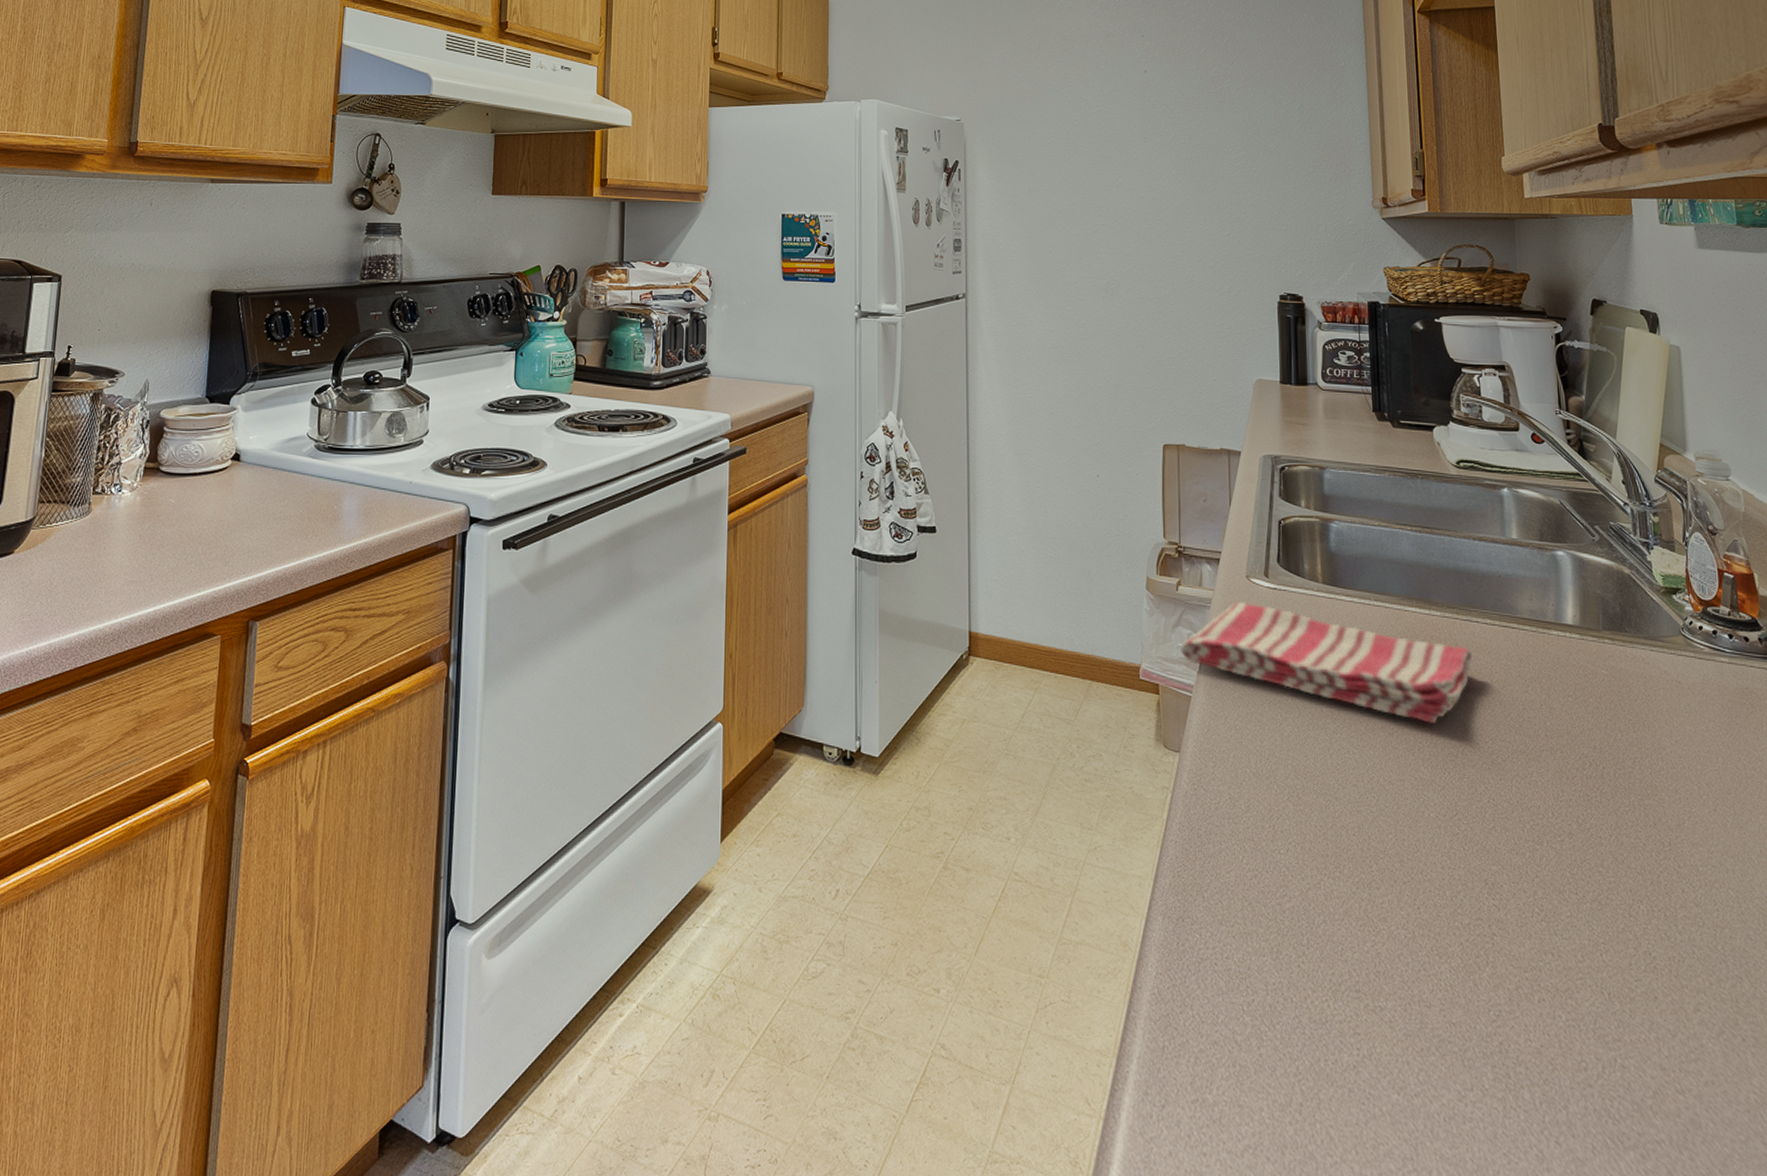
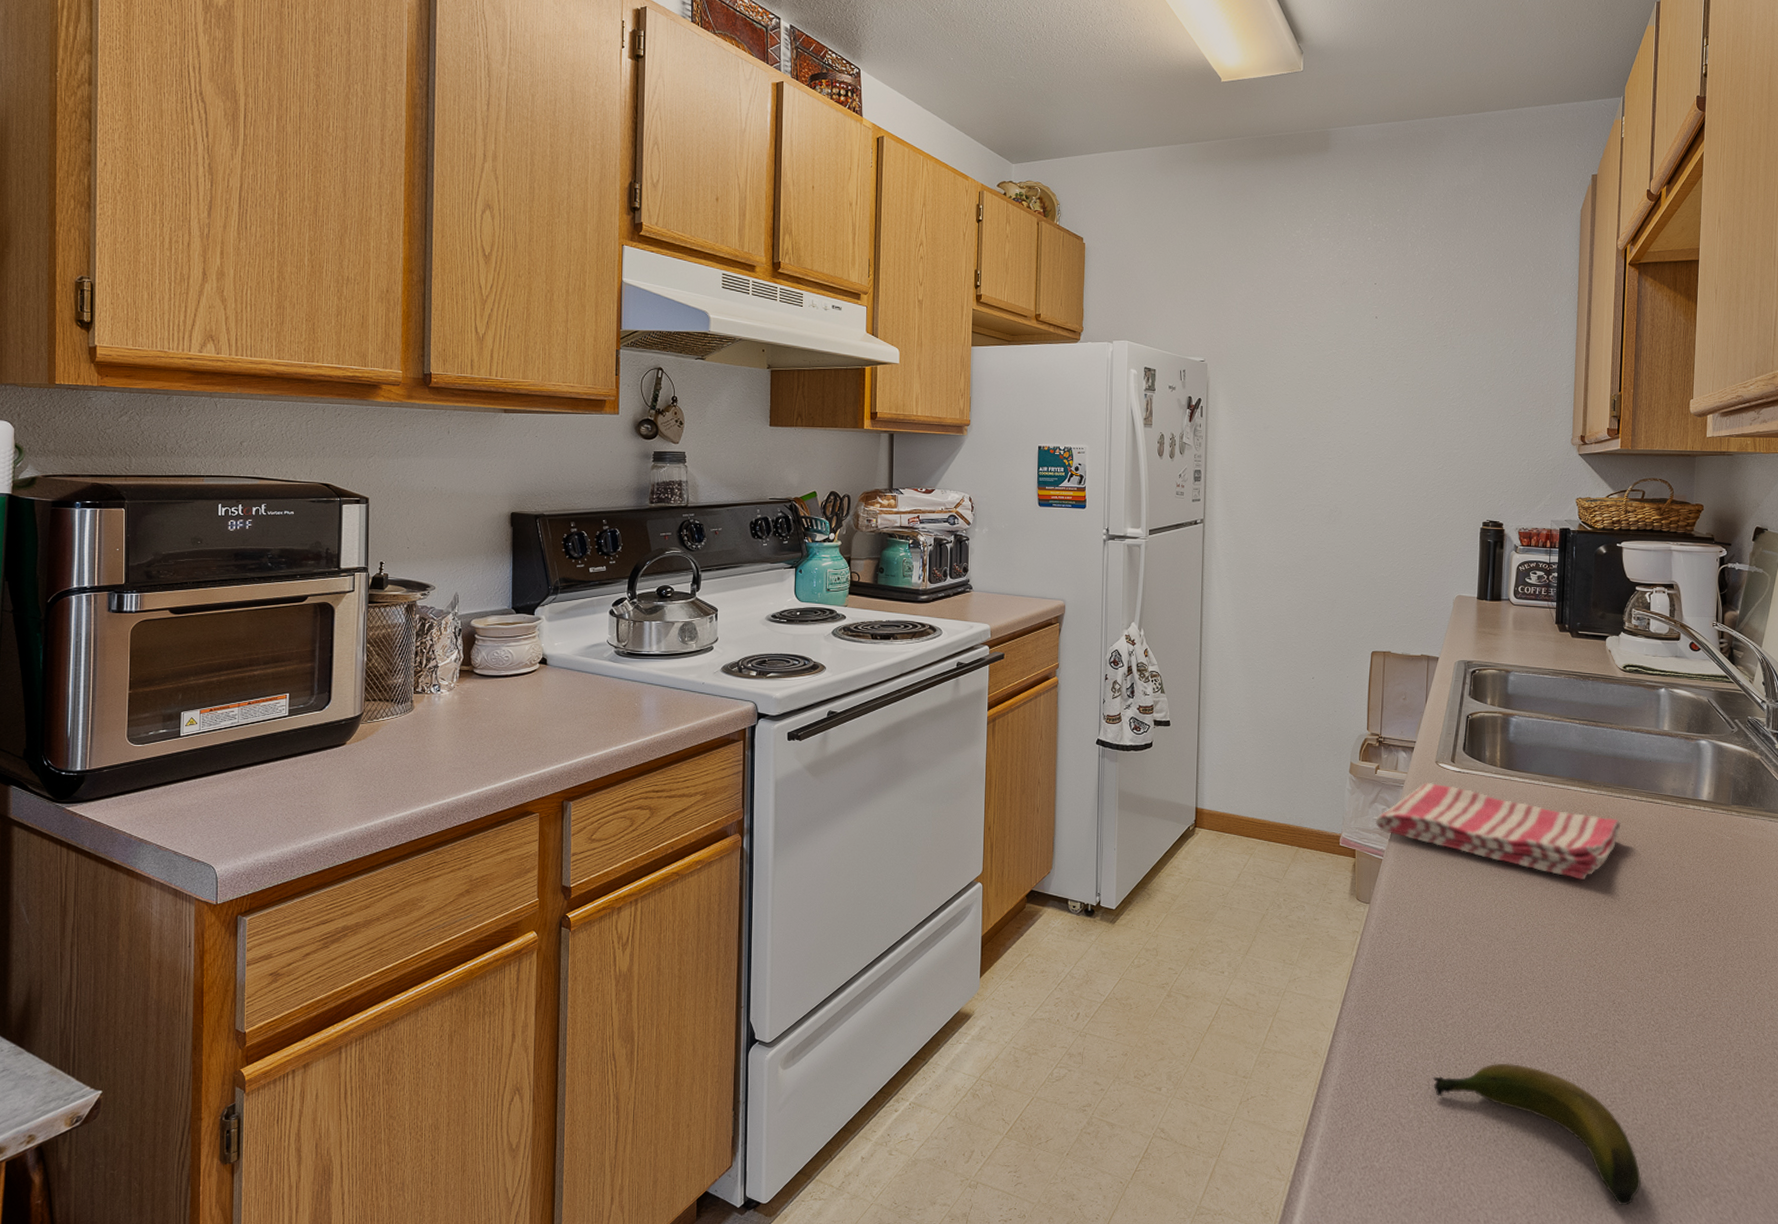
banana: none [1270,961,1545,1161] -> present [1432,1063,1642,1206]

